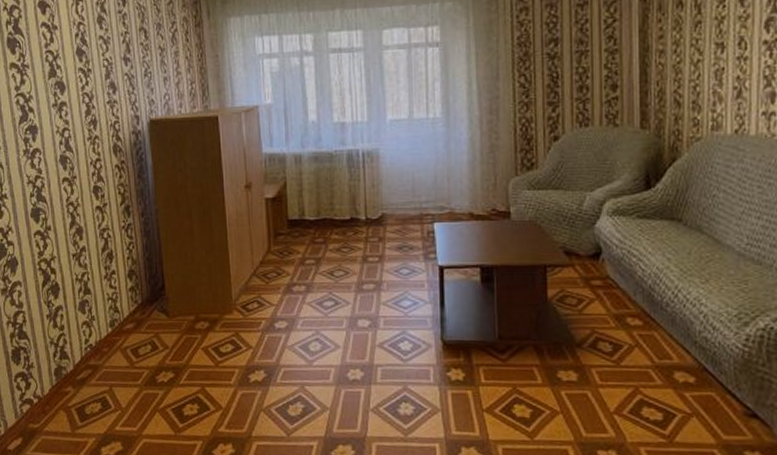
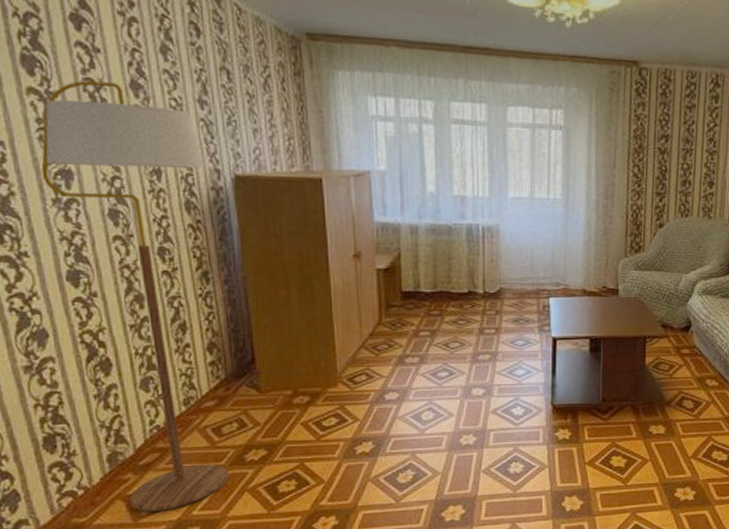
floor lamp: none [17,52,144,424] -> present [41,80,229,511]

